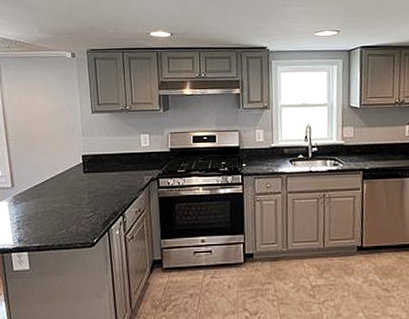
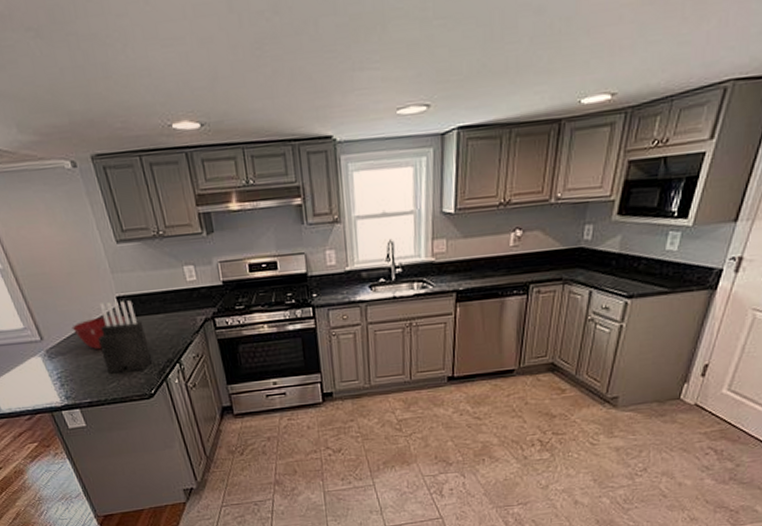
mixing bowl: none [40,171,86,199] -> present [71,315,126,350]
knife block: none [58,159,101,223] -> present [97,300,153,374]

